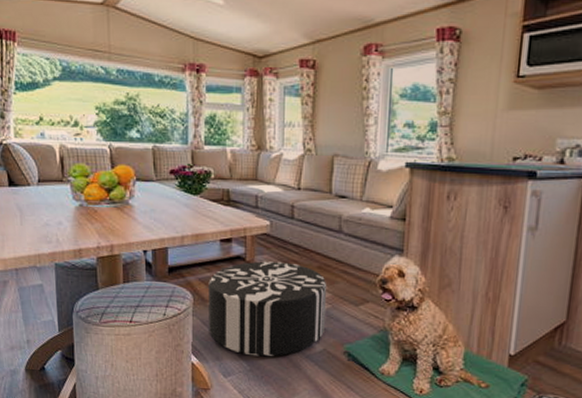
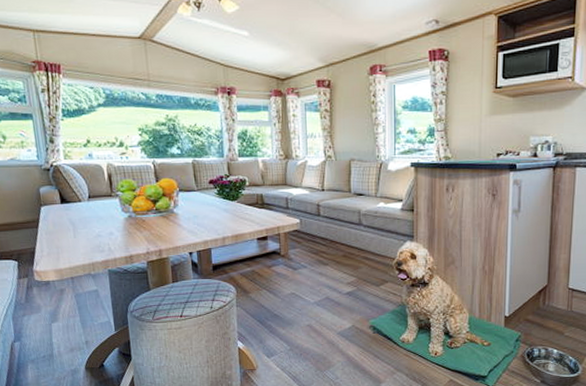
pouf: present [208,261,327,357] -> none [249,254,353,337]

